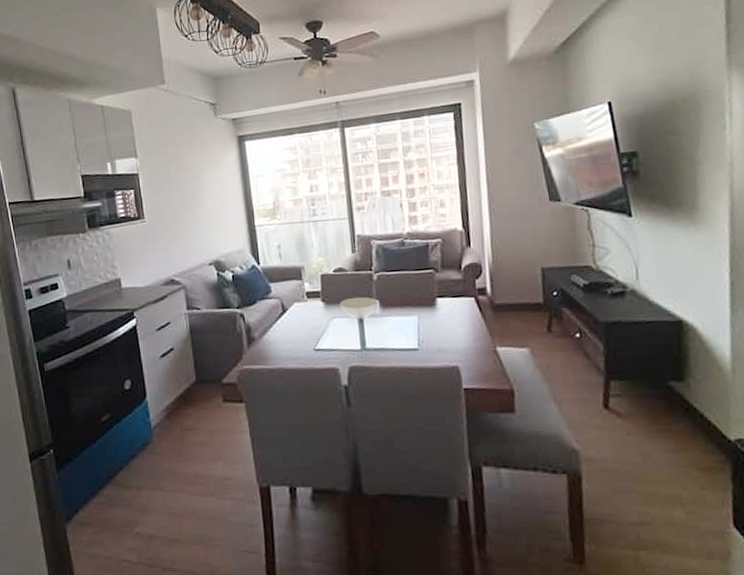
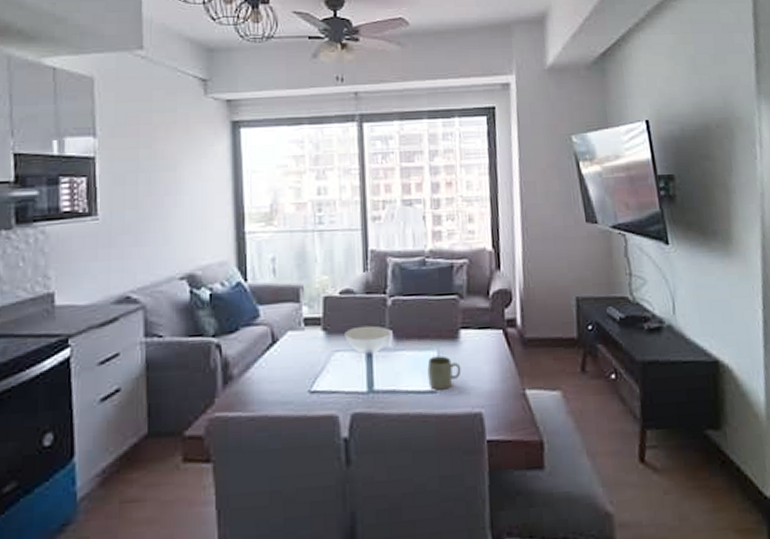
mug: none [410,320,439,348] -> present [427,356,462,390]

